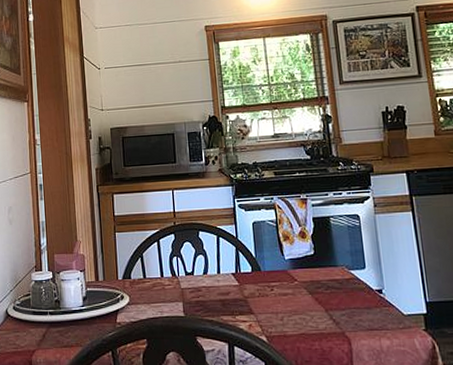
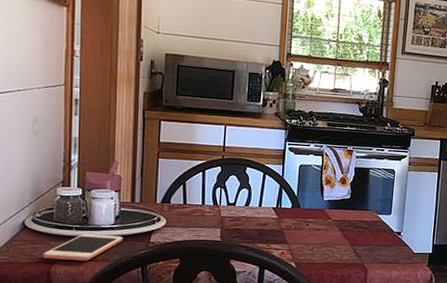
cell phone: none [24,318,92,347] -> present [43,234,123,261]

